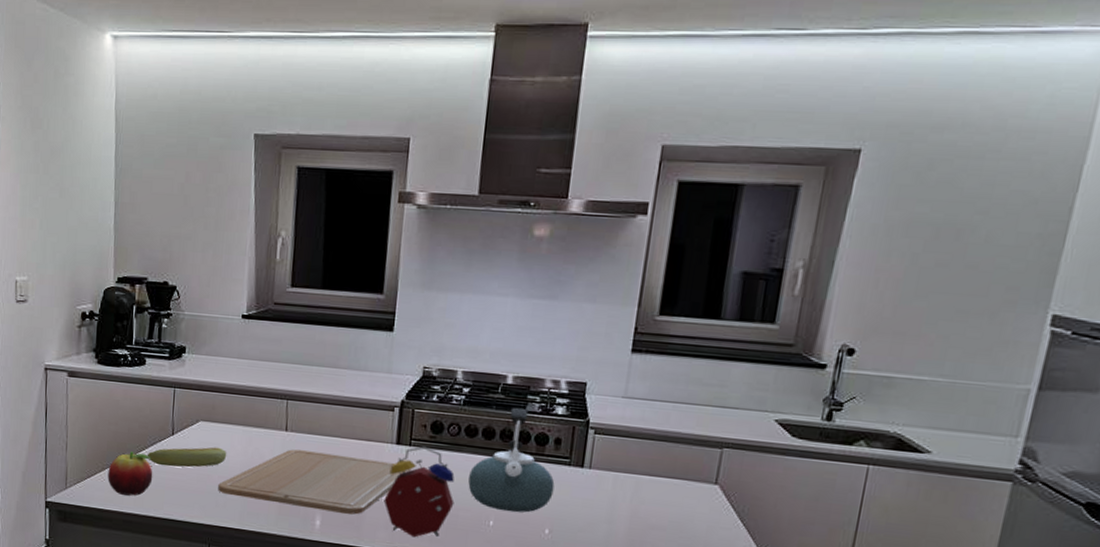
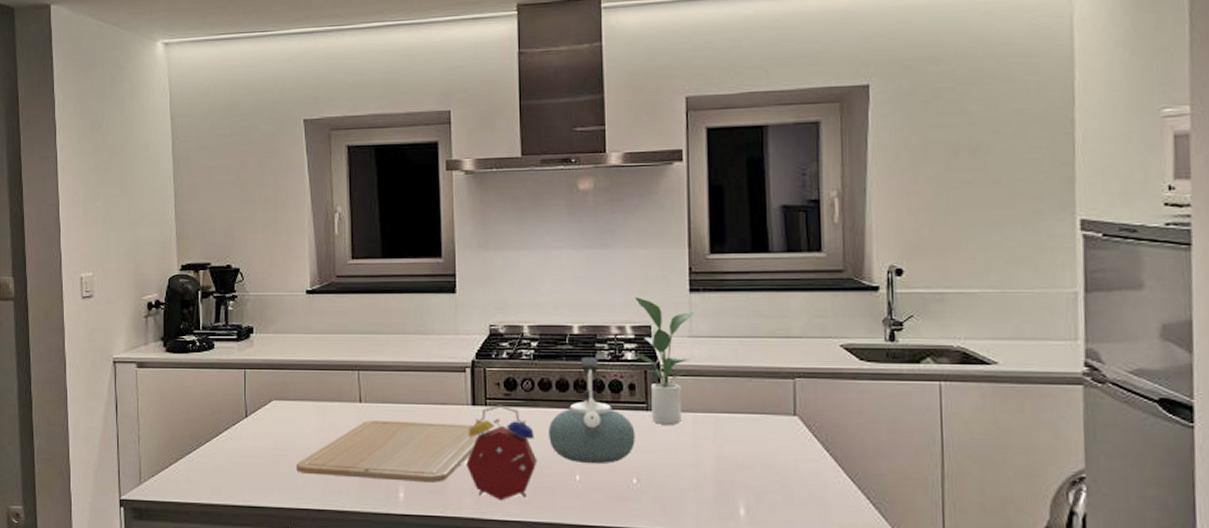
fruit: present [107,451,153,496] -> none [183,438,229,485]
banana: present [147,447,227,468] -> none [221,425,303,451]
potted plant: none [566,353,635,482] -> present [635,297,696,425]

